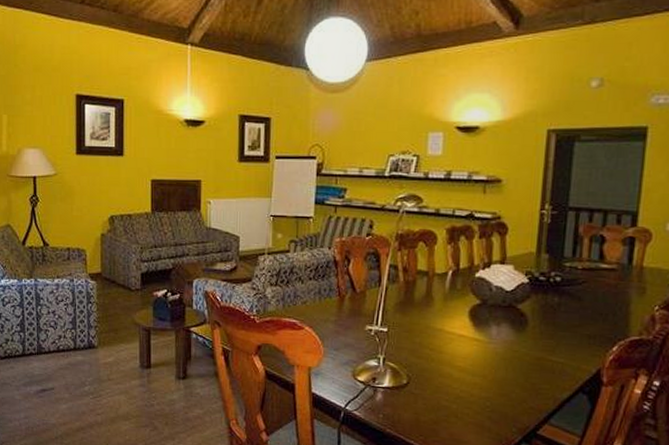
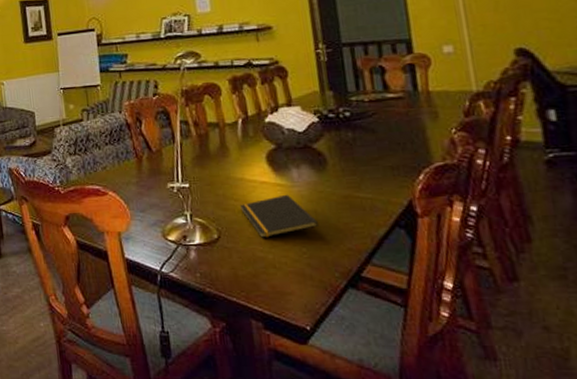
notepad: none [434,349,508,389] -> present [240,194,320,238]

